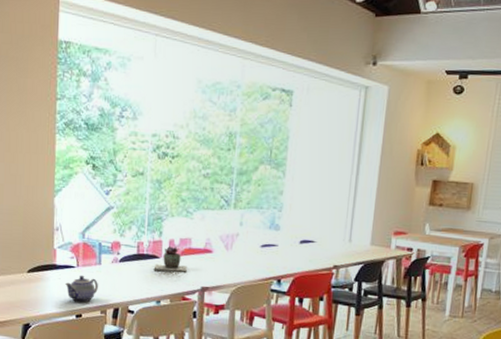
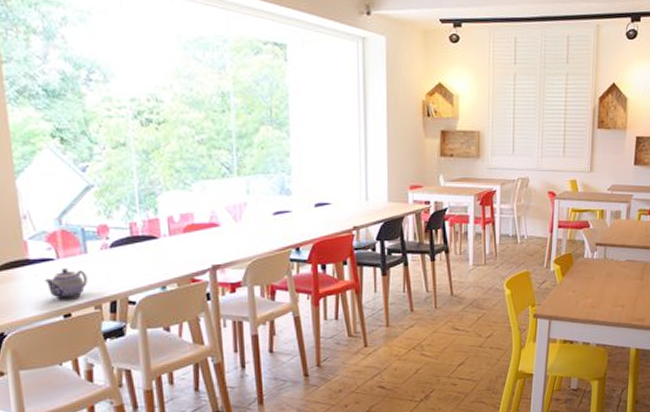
succulent plant: present [153,246,187,272] -> none [153,224,193,252]

